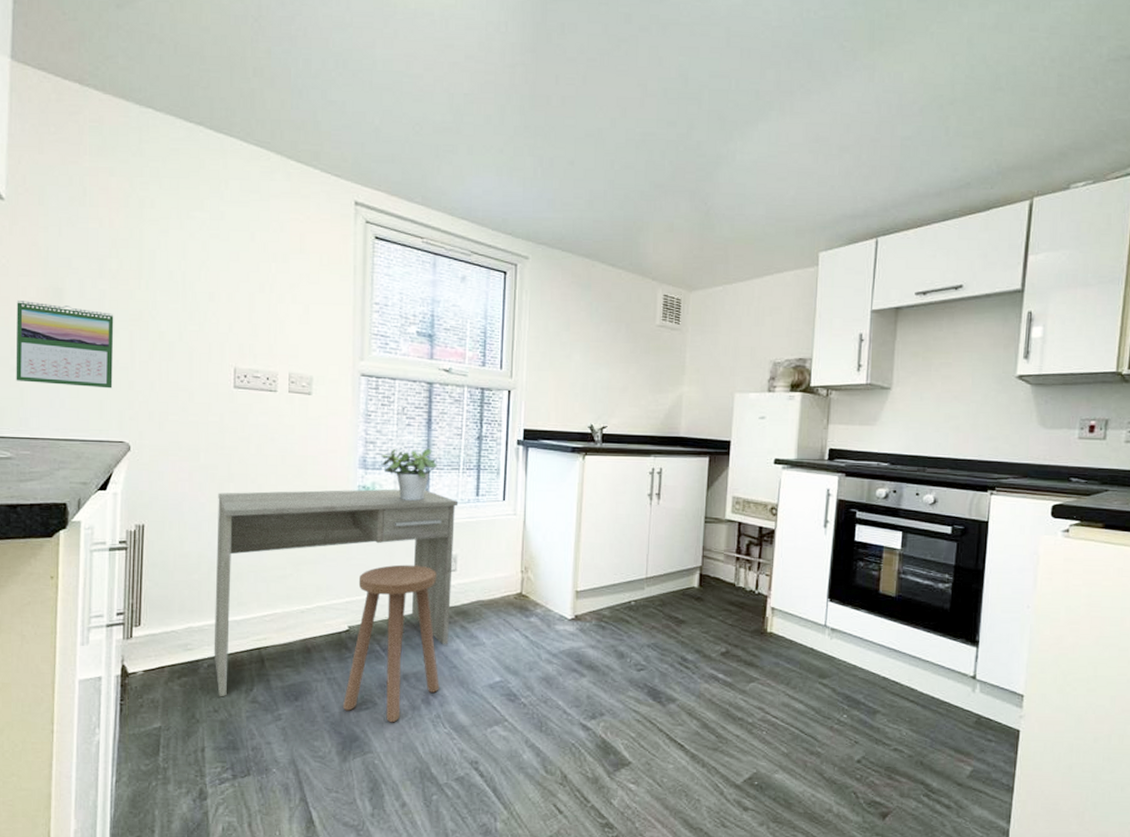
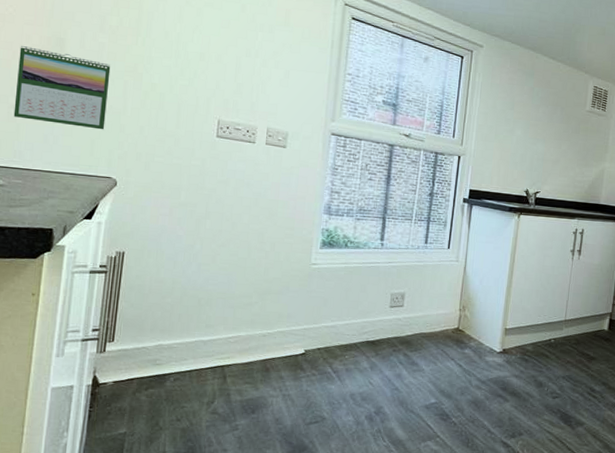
desk: present [213,489,459,697] -> none [180,227,409,408]
stool: present [343,564,439,723] -> none [295,298,386,436]
potted plant: present [381,448,437,501] -> none [343,199,393,245]

